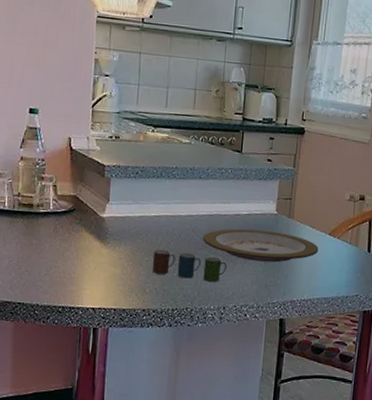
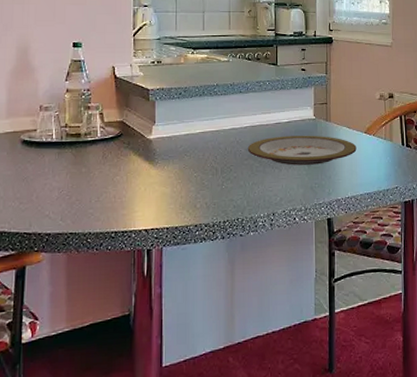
cup: present [152,249,227,282] -> none [201,163,272,190]

